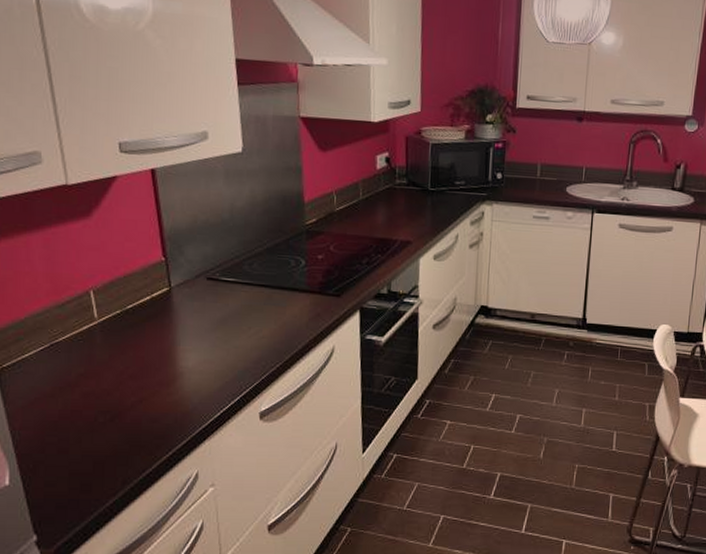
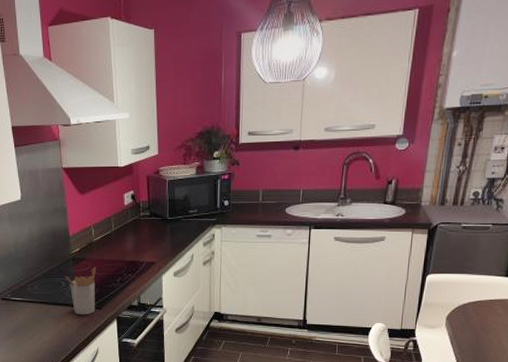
utensil holder: none [295,243,336,304] -> present [65,267,96,315]

